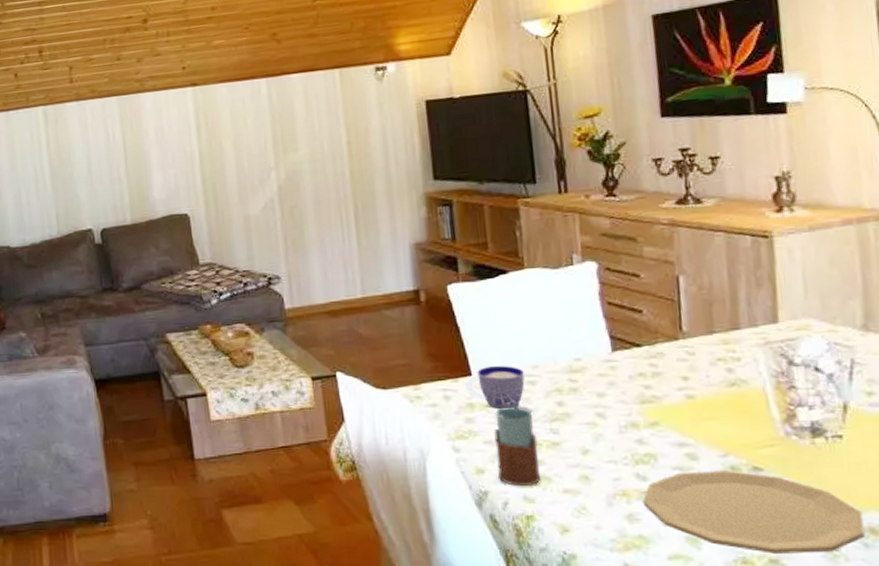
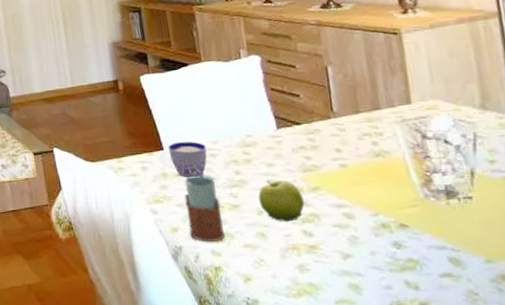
fruit: none [584,413,640,463] -> present [258,180,305,222]
plate: present [642,470,865,554] -> none [310,227,498,298]

